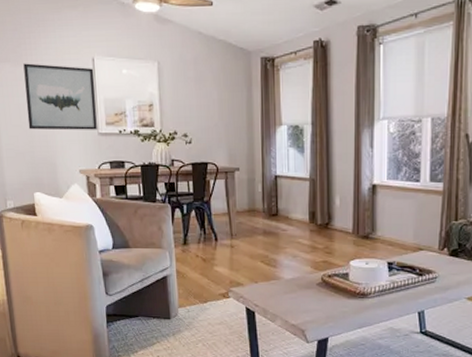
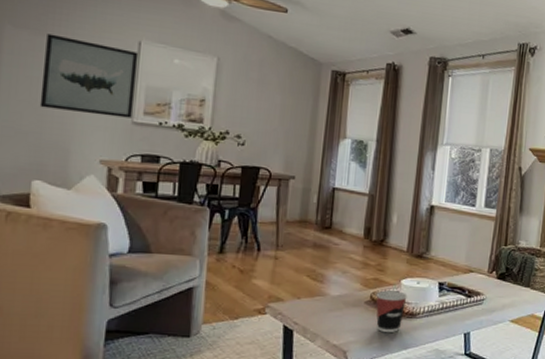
cup: none [326,272,357,313] -> present [376,290,408,333]

